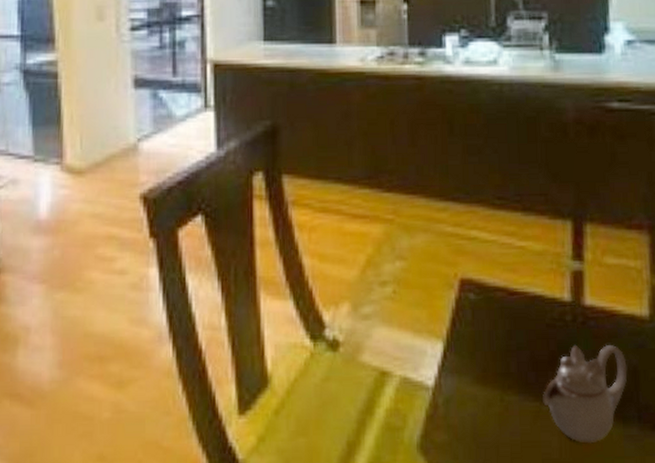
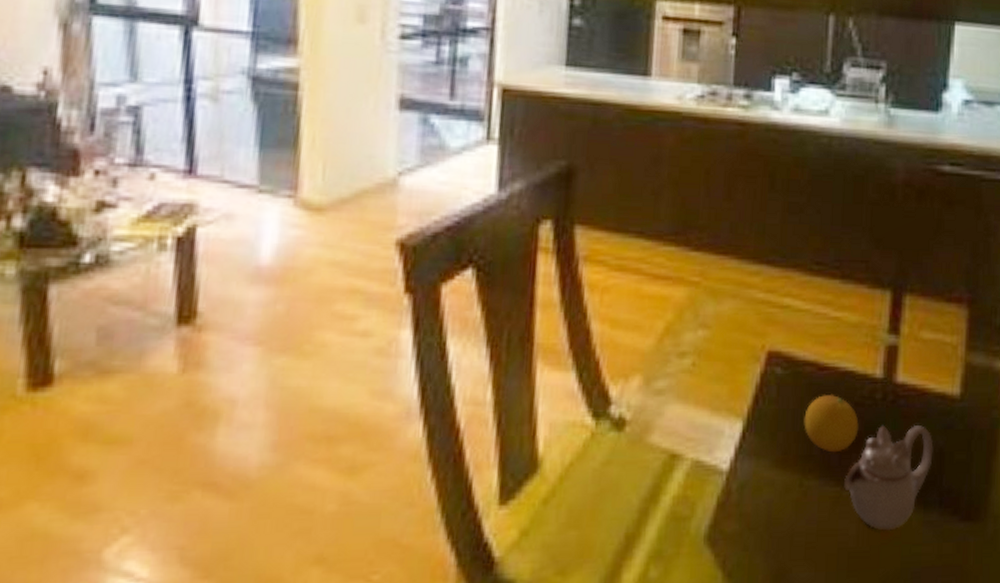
fruit: none [499,316,552,371] -> present [804,394,859,453]

